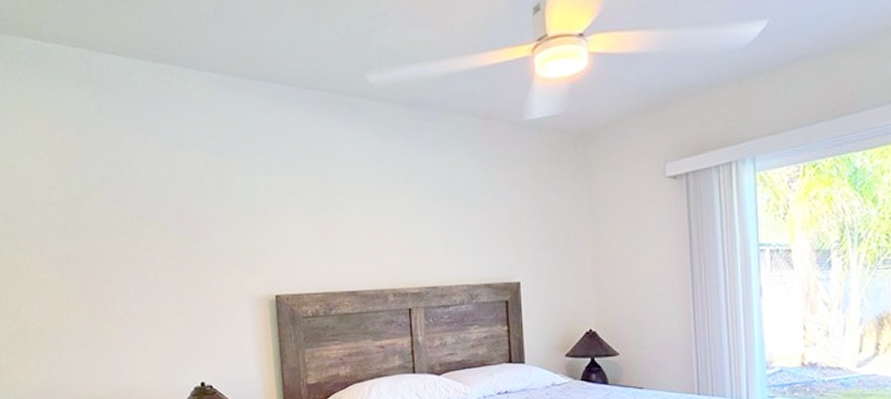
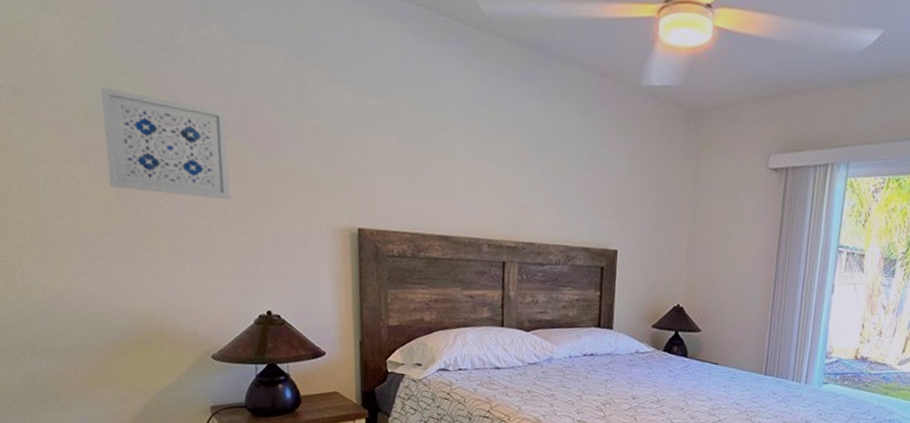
wall art: none [67,206,168,289] -> present [100,87,231,199]

